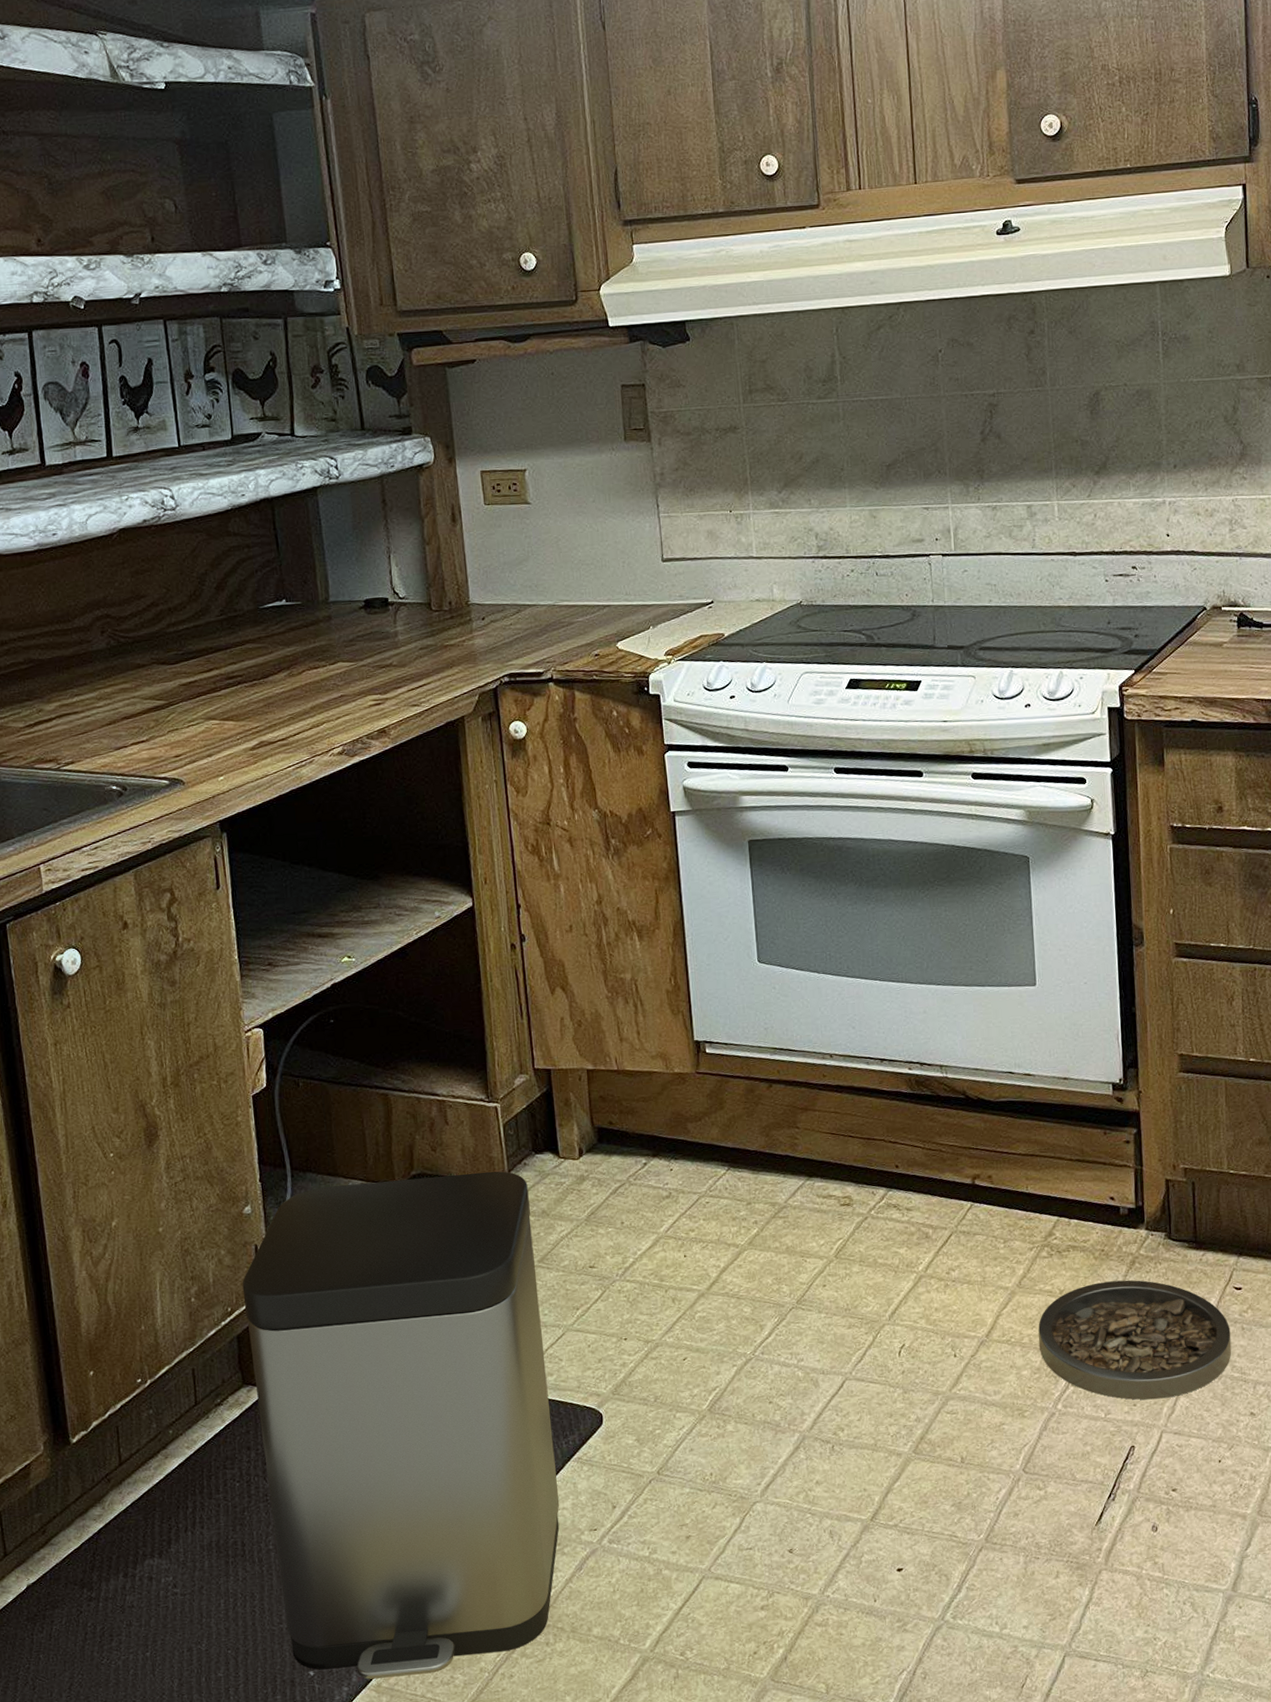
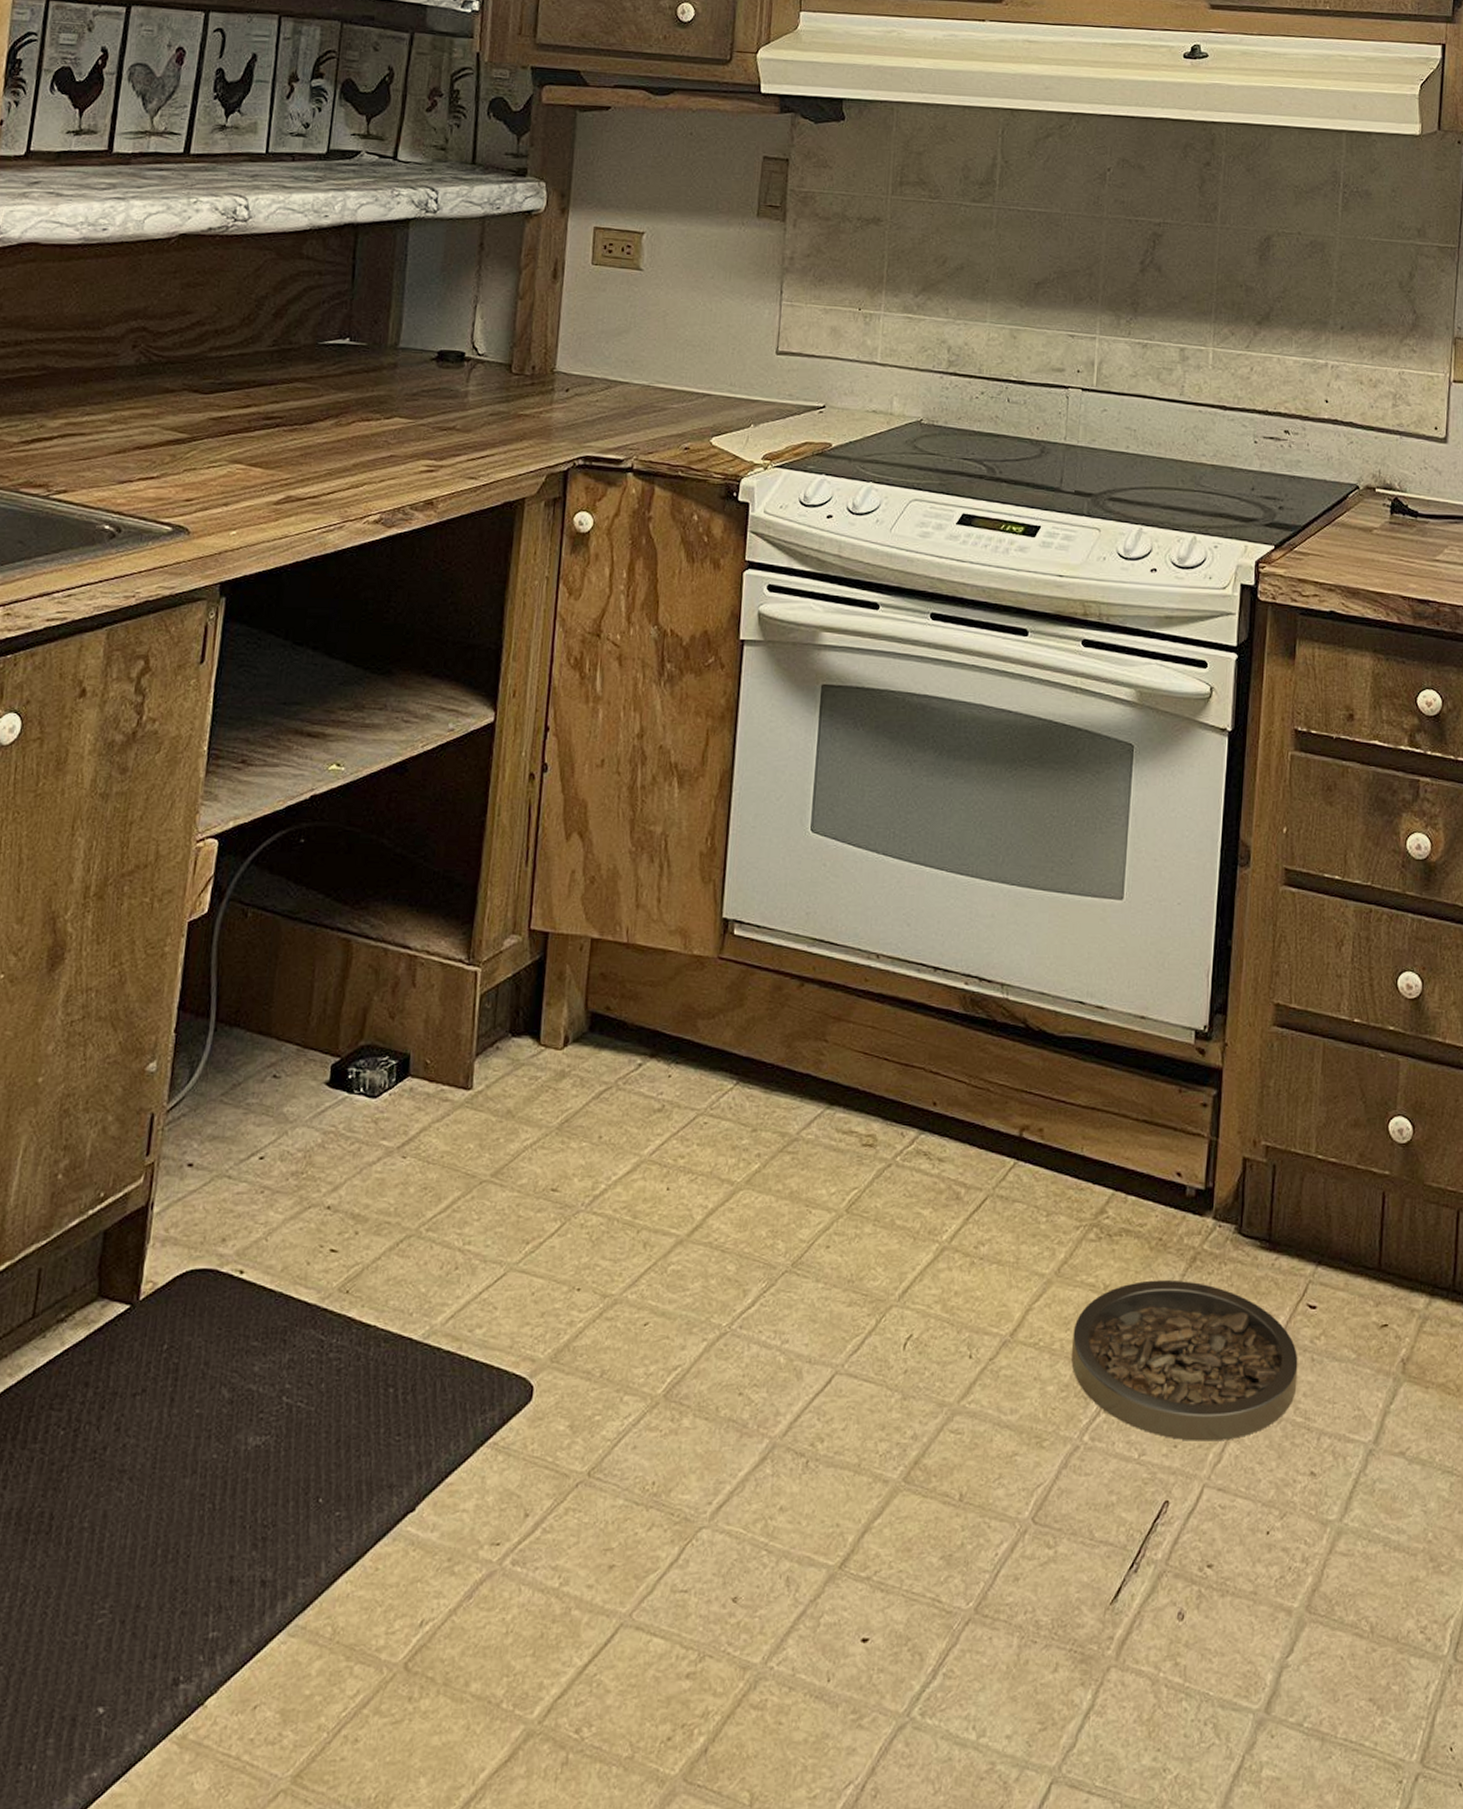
pedal bin: present [242,1171,560,1679] -> none [81,1048,496,1727]

